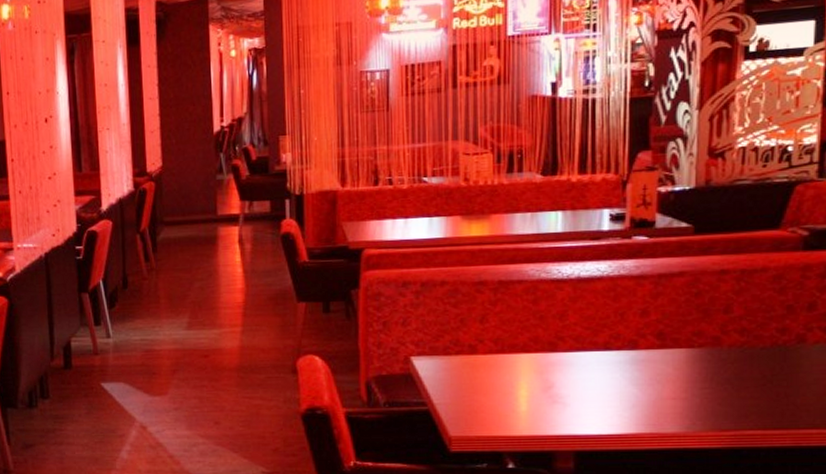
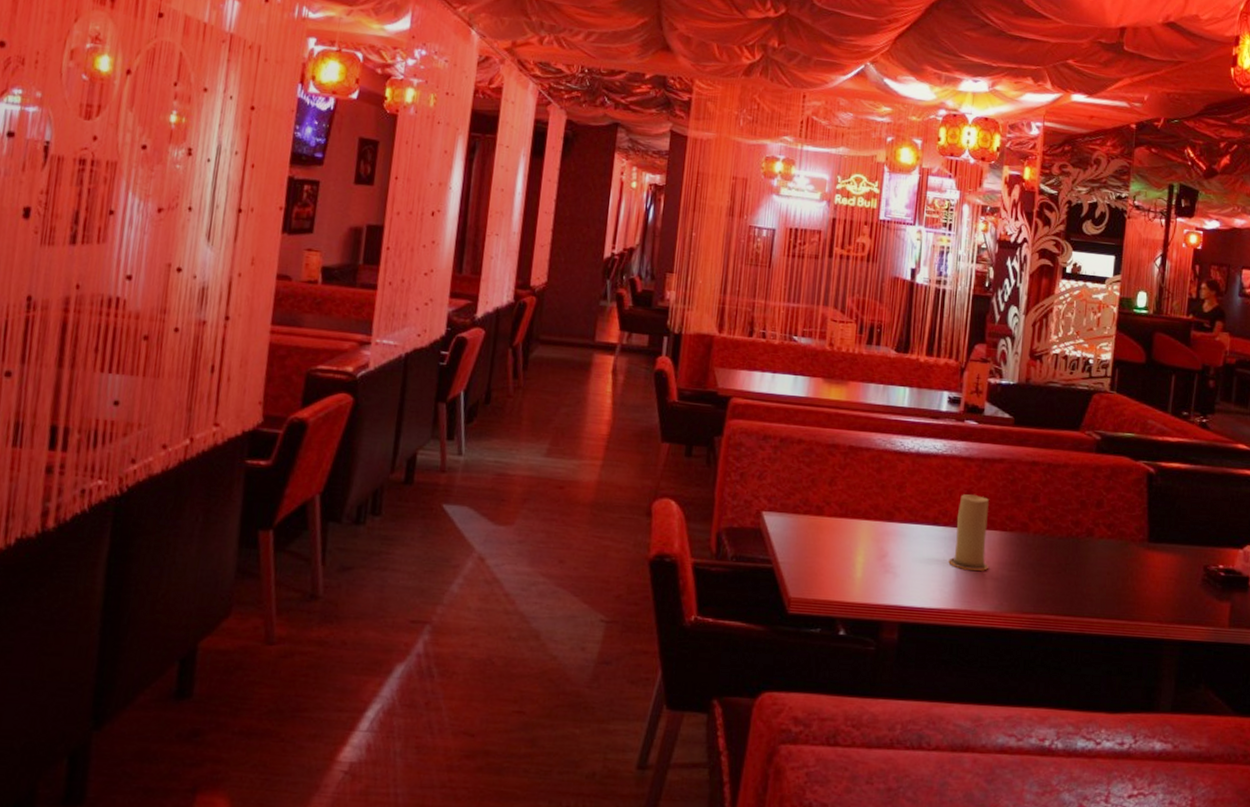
candle: none [626,314,675,392] -> present [948,494,989,571]

